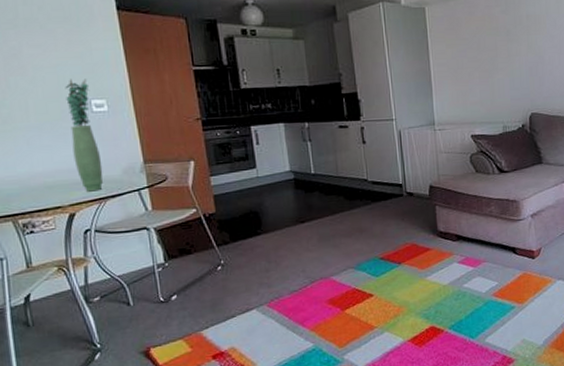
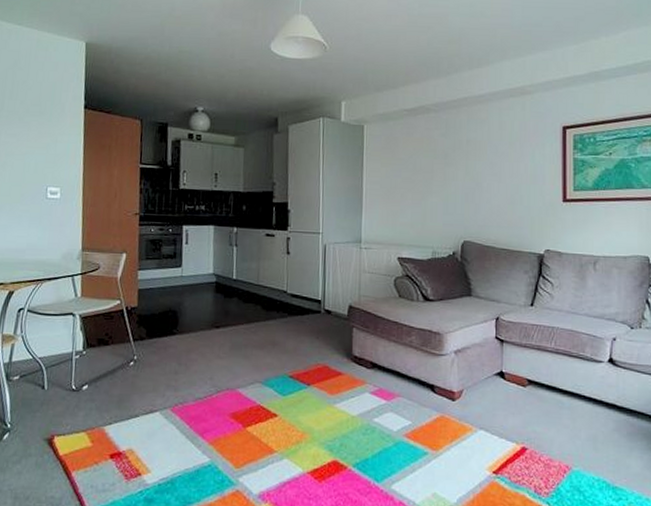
vase: present [65,78,104,192] -> none [22,167,49,273]

